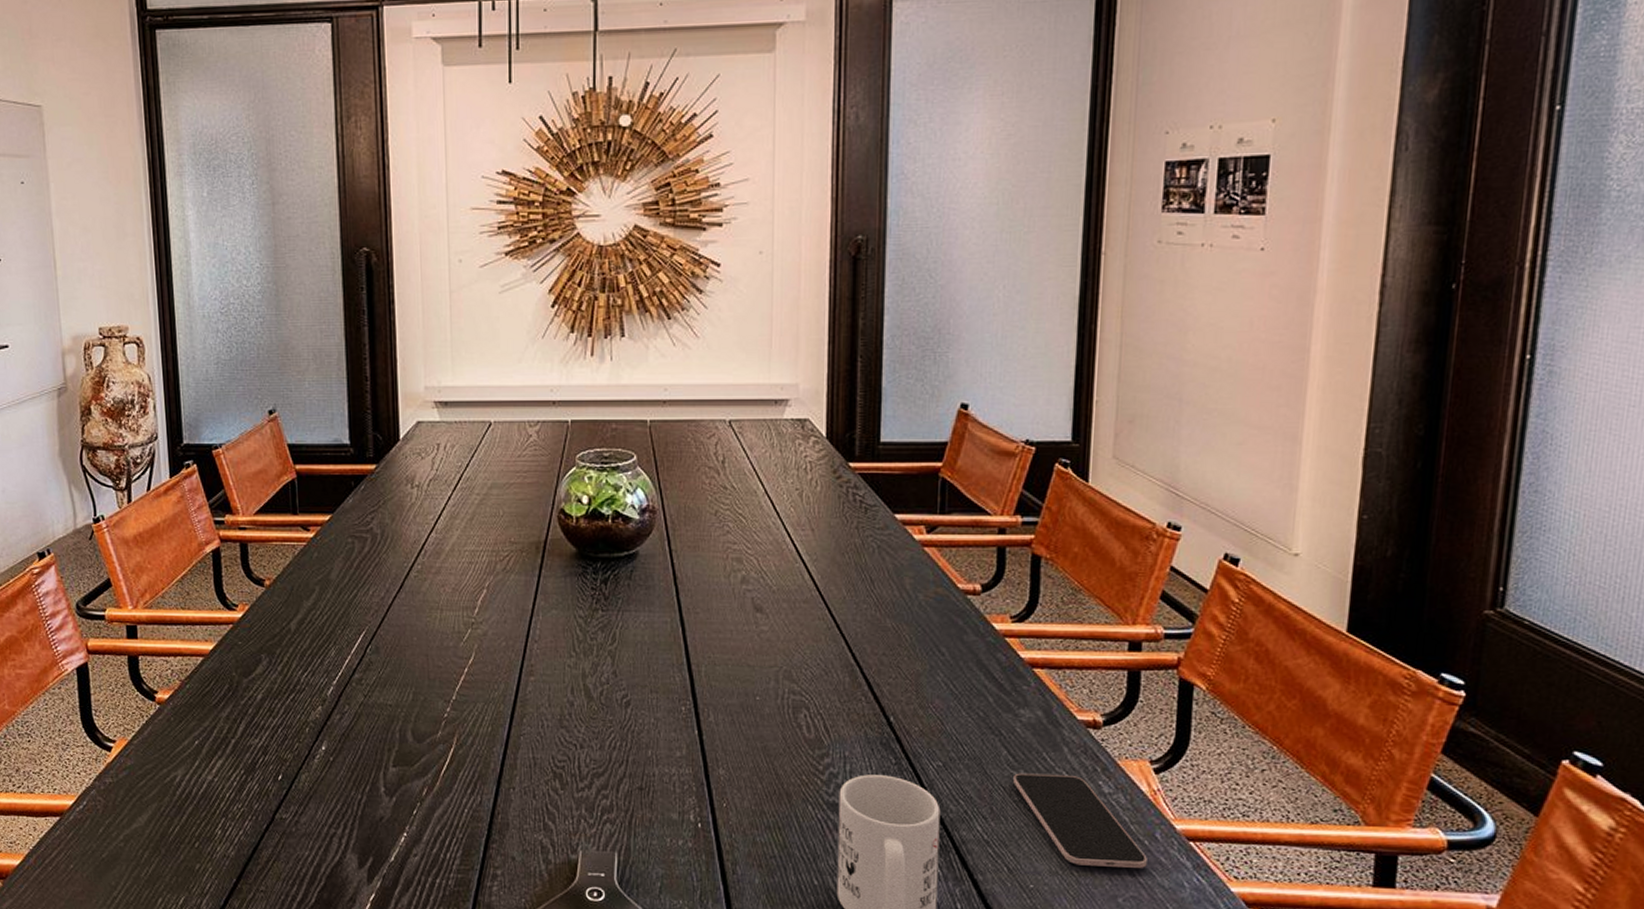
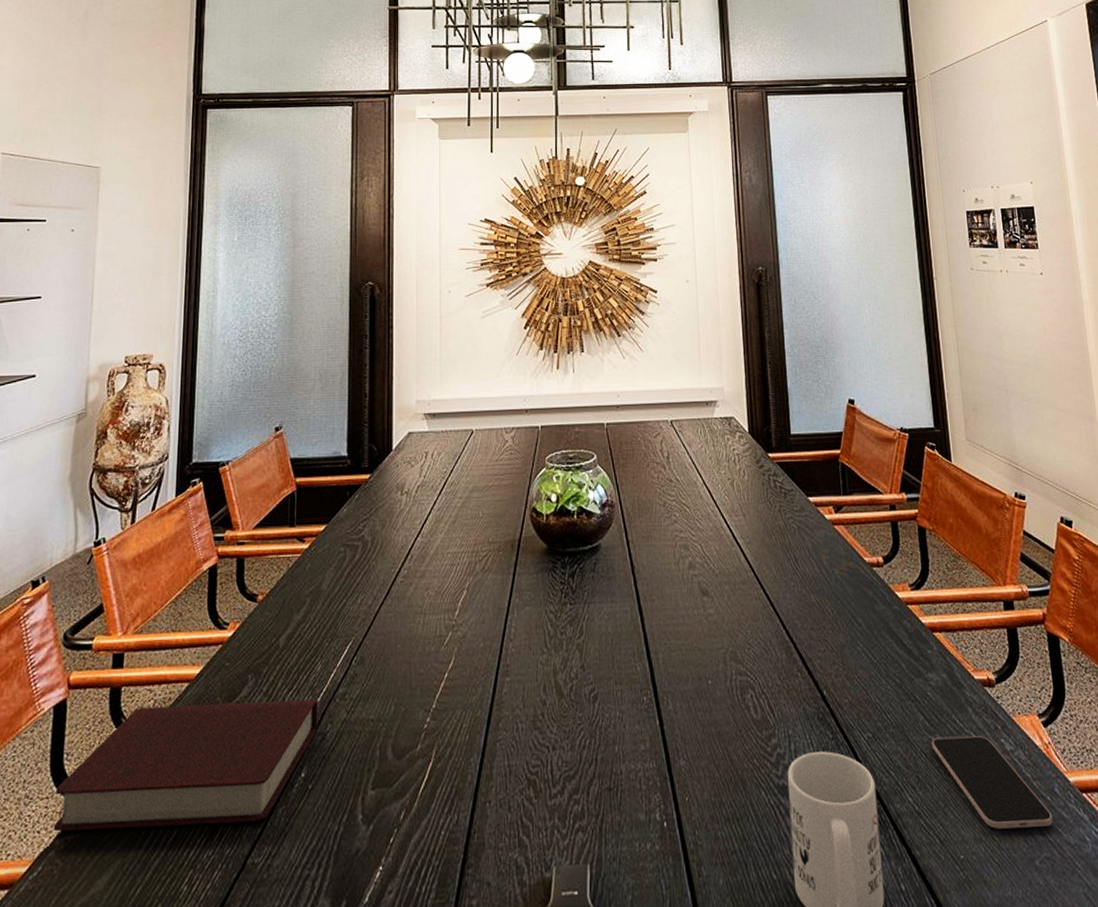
book: none [89,676,335,784] -> present [53,699,318,832]

